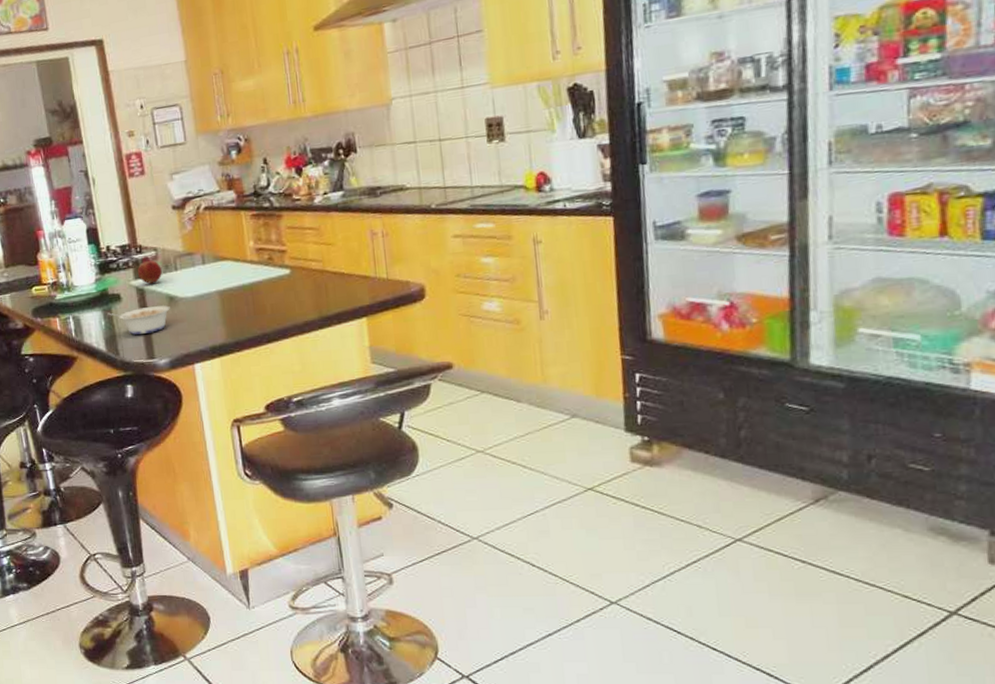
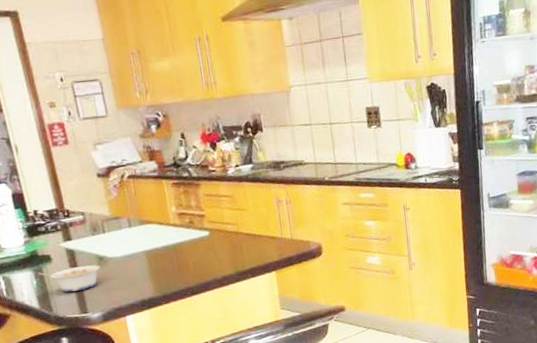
fruit: present [137,256,162,284] -> none [66,220,91,246]

